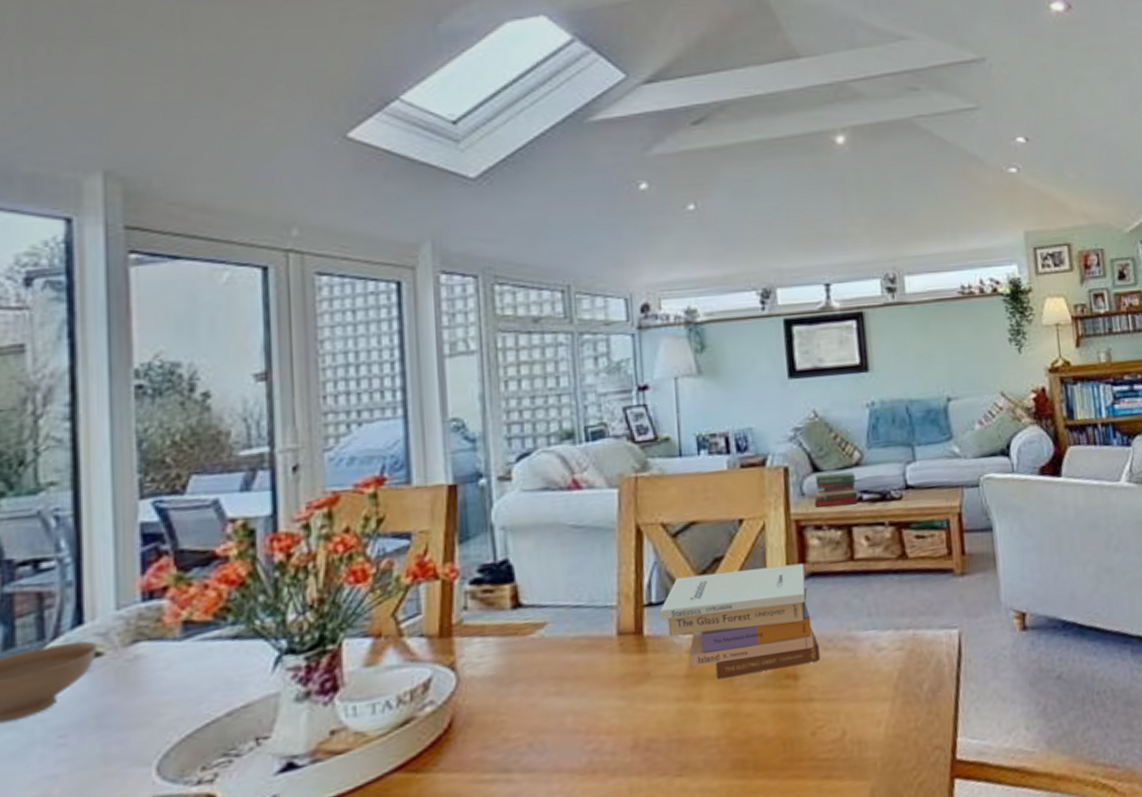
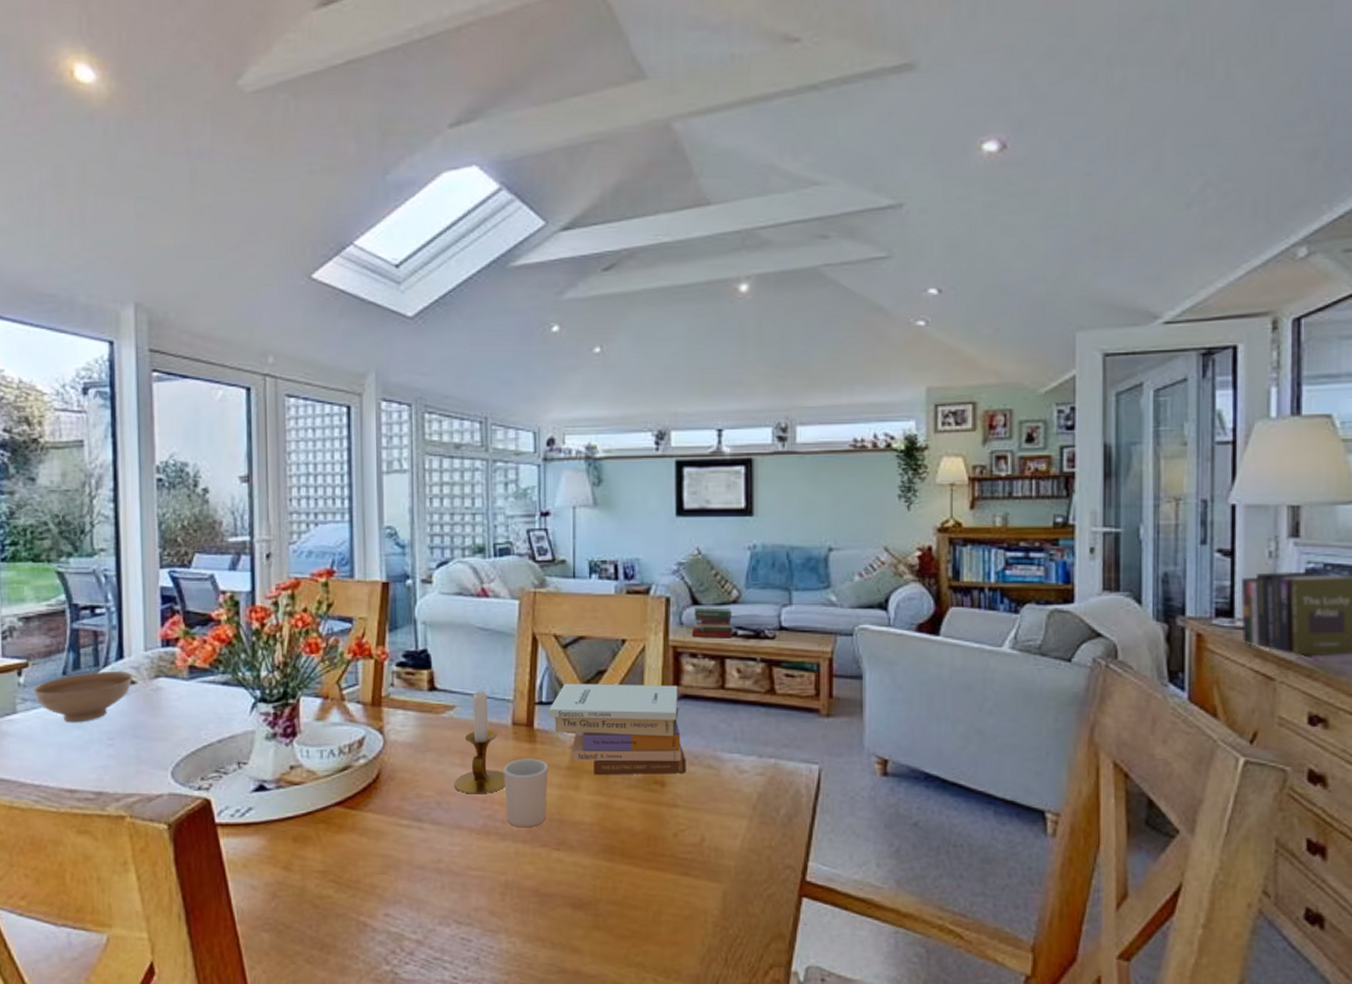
candlestick: none [549,599,613,727] -> present [454,691,505,794]
mug: none [610,671,665,758] -> present [504,758,549,828]

